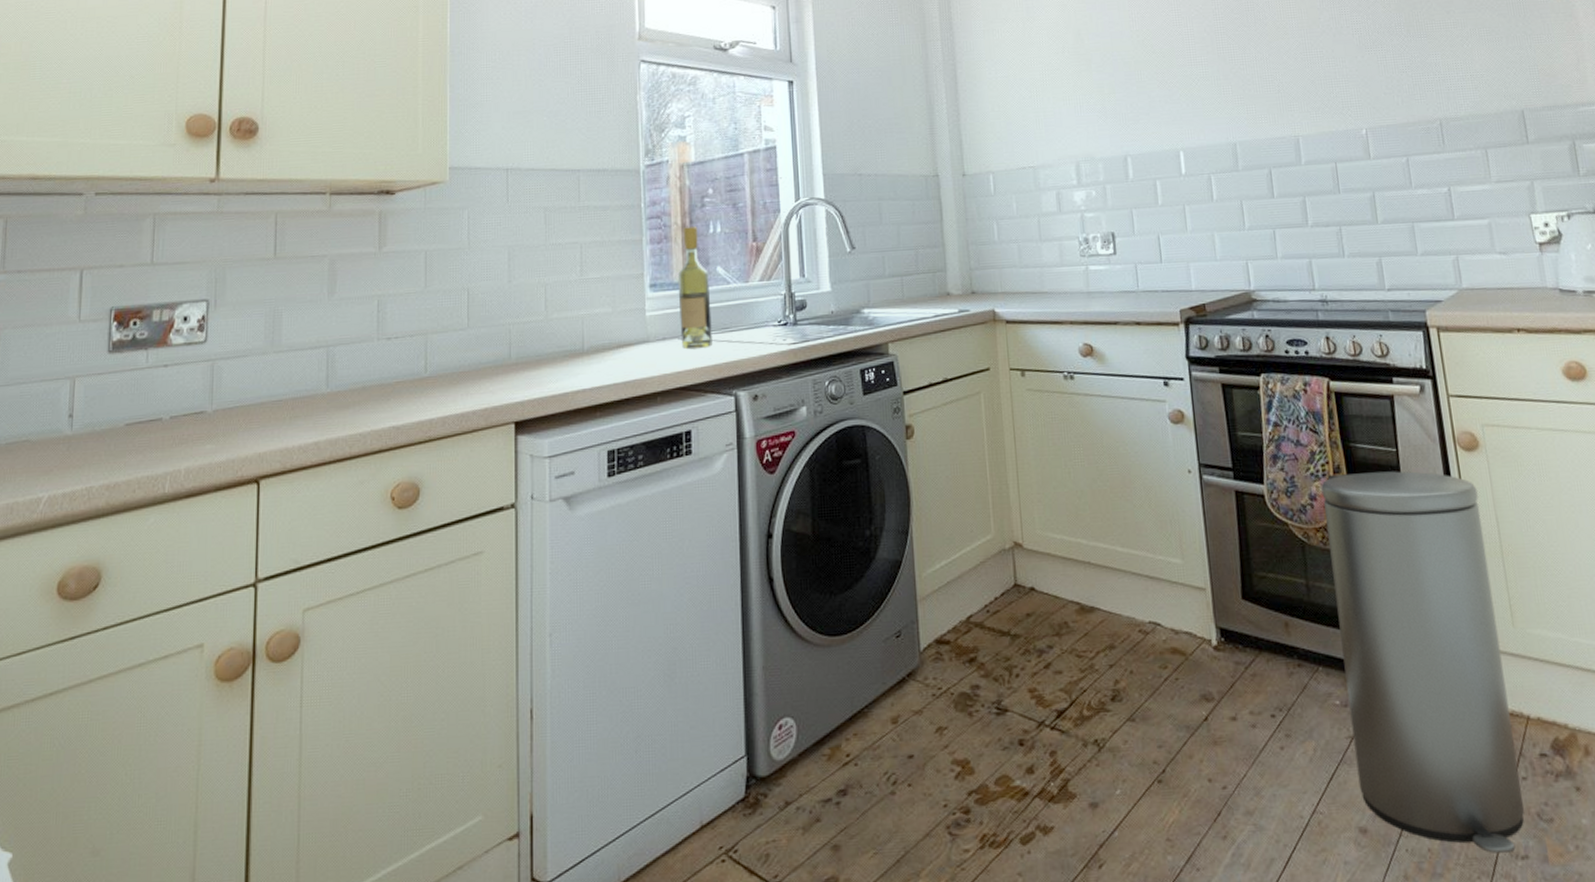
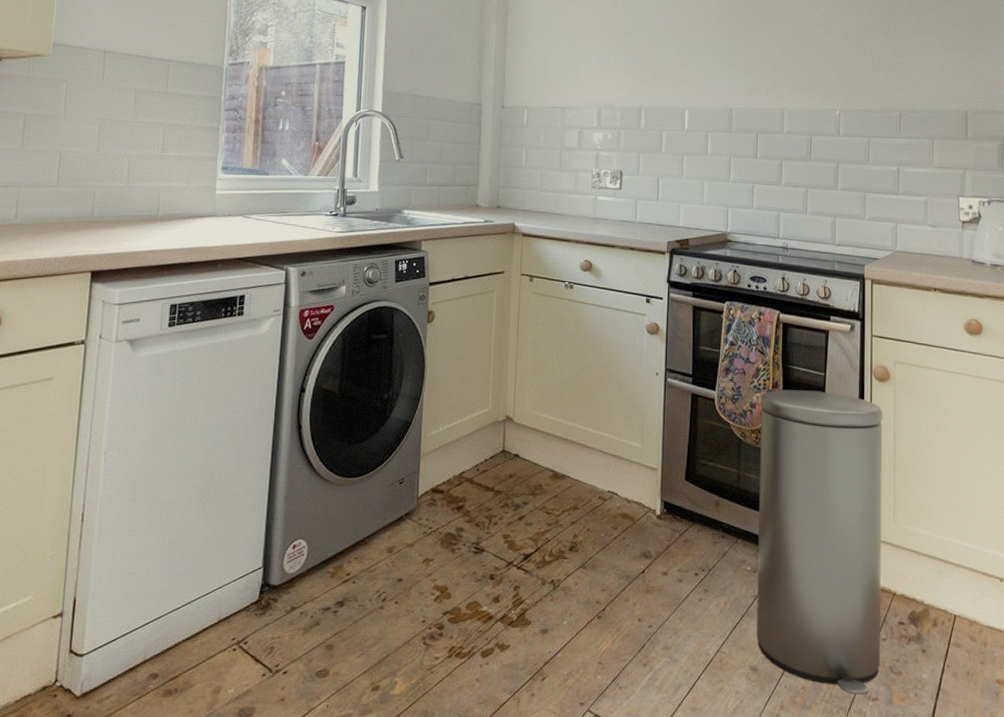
bottle: present [677,226,712,350] -> none [244,122,274,228]

